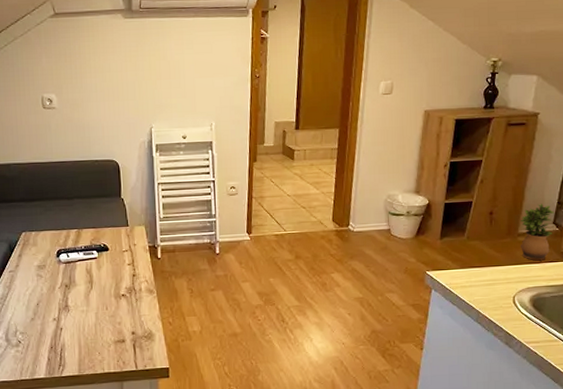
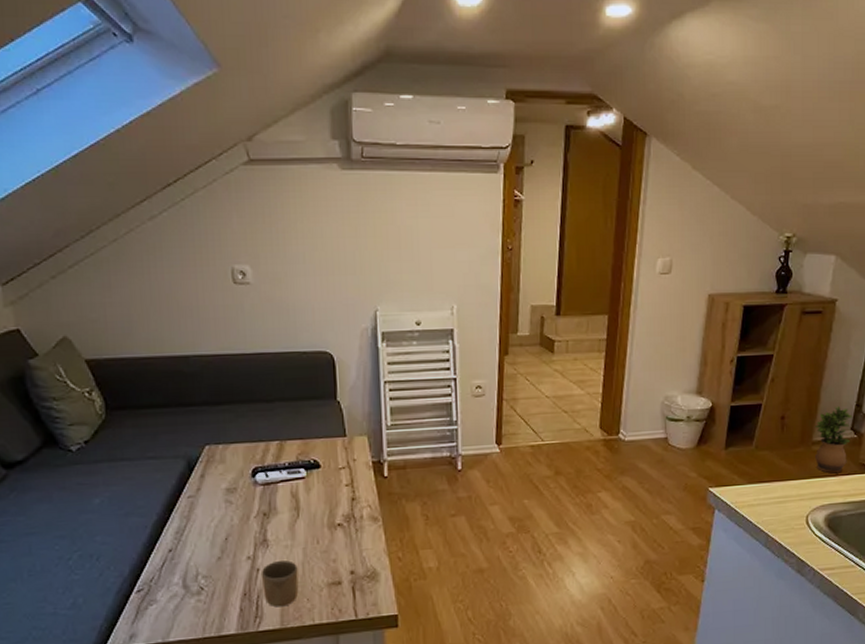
cup: none [63,322,92,358] -> present [261,560,299,607]

